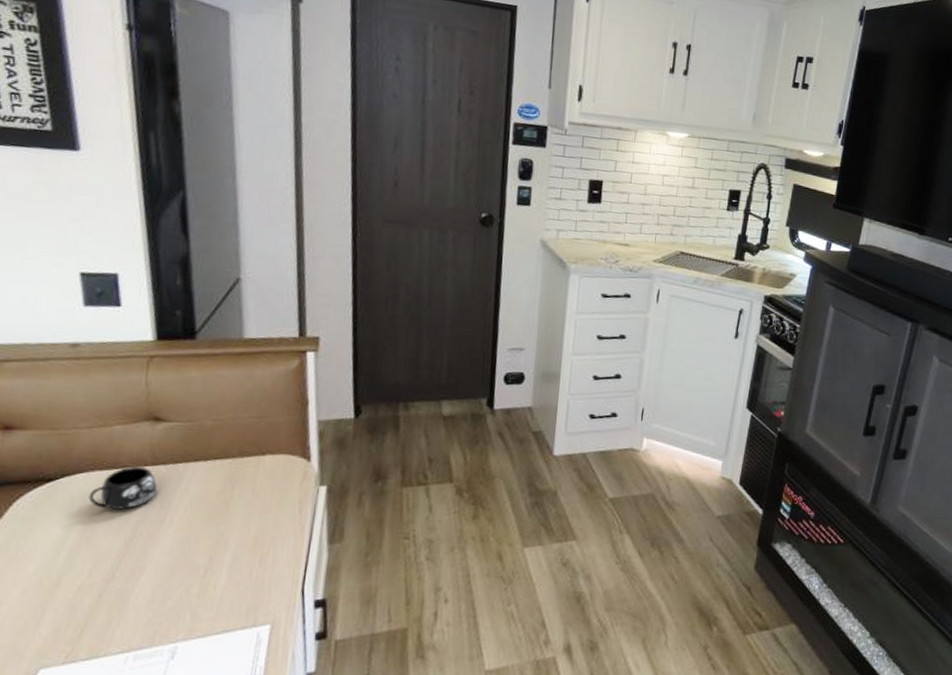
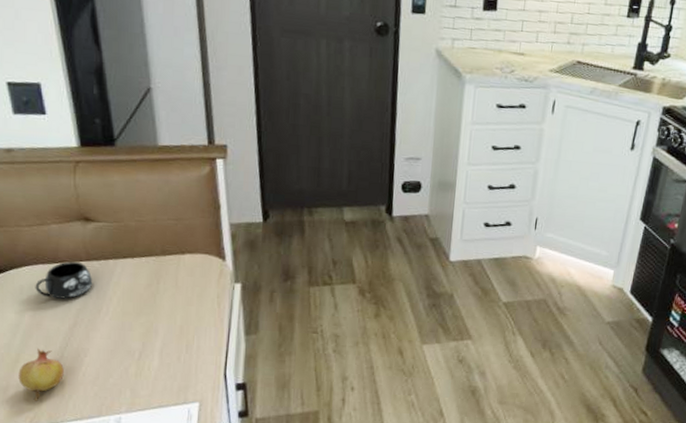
fruit: none [57,568,114,632] -> present [18,348,64,401]

